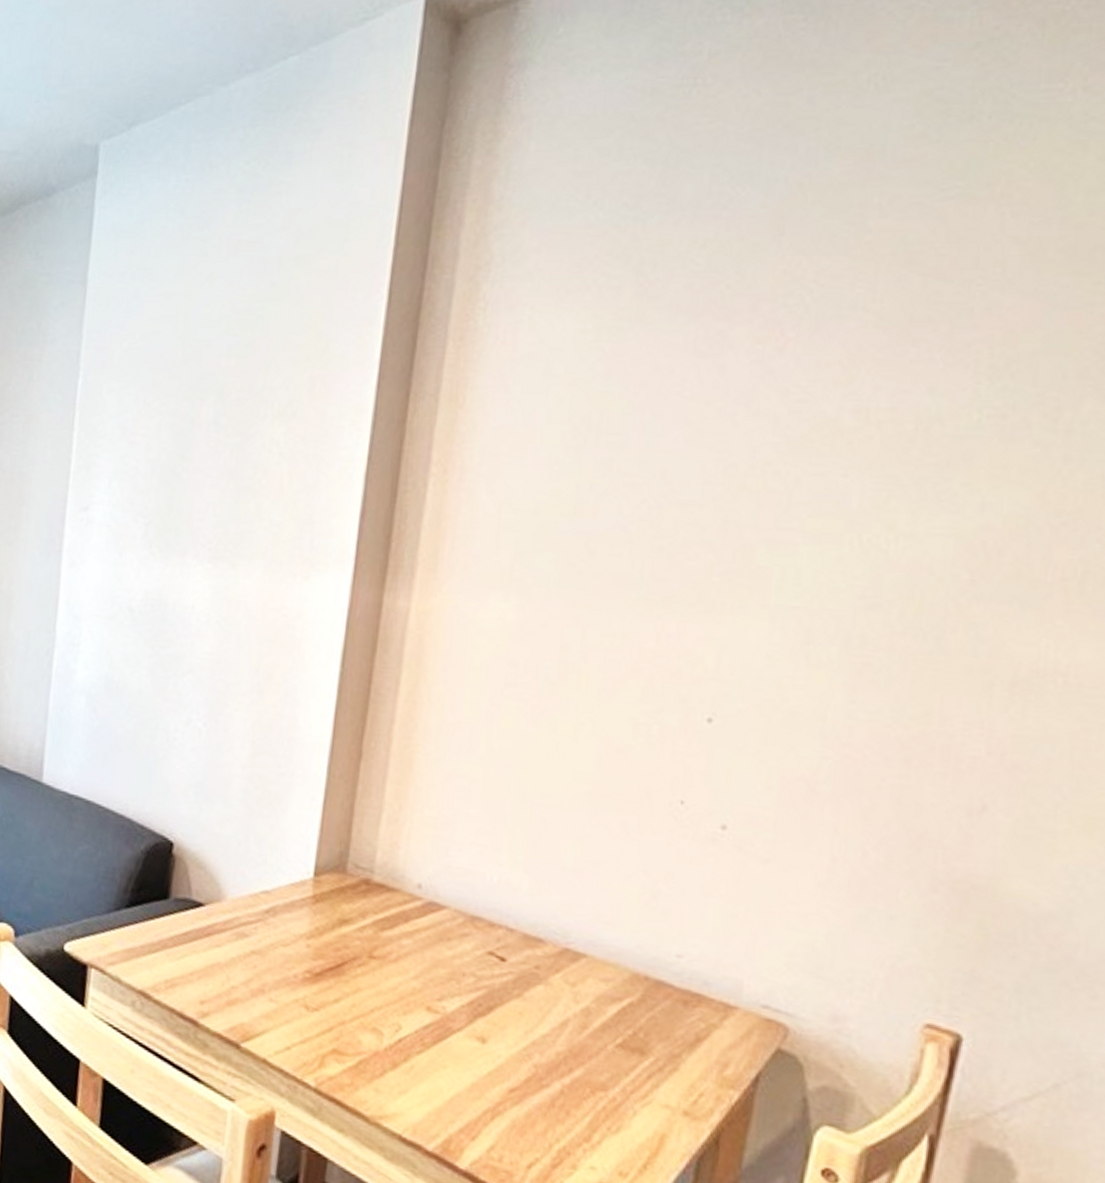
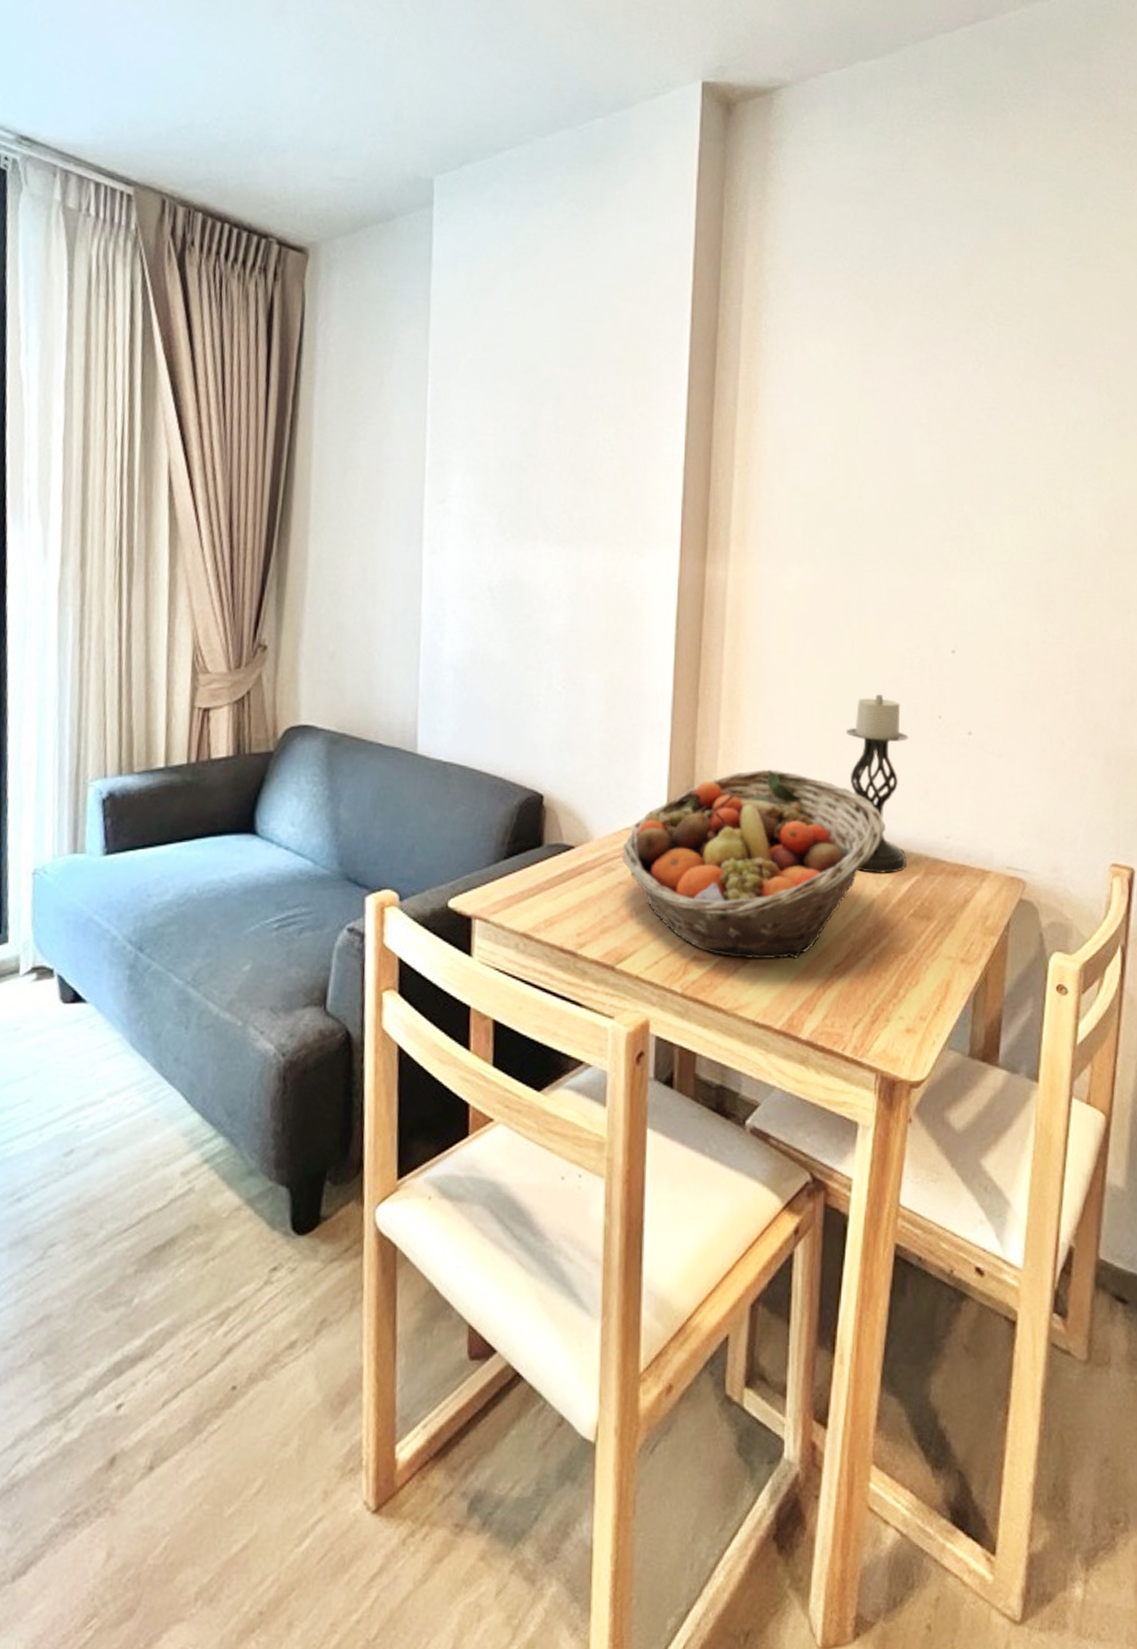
fruit basket: none [257,842,592,1073] -> present [622,769,884,960]
candle holder: none [548,765,636,990] -> present [845,693,909,873]

